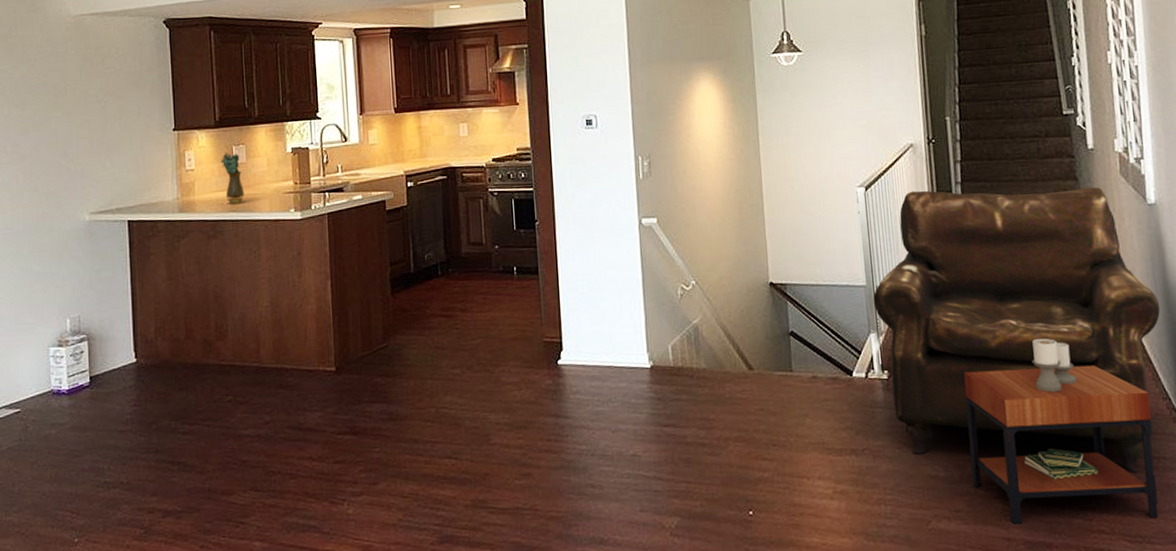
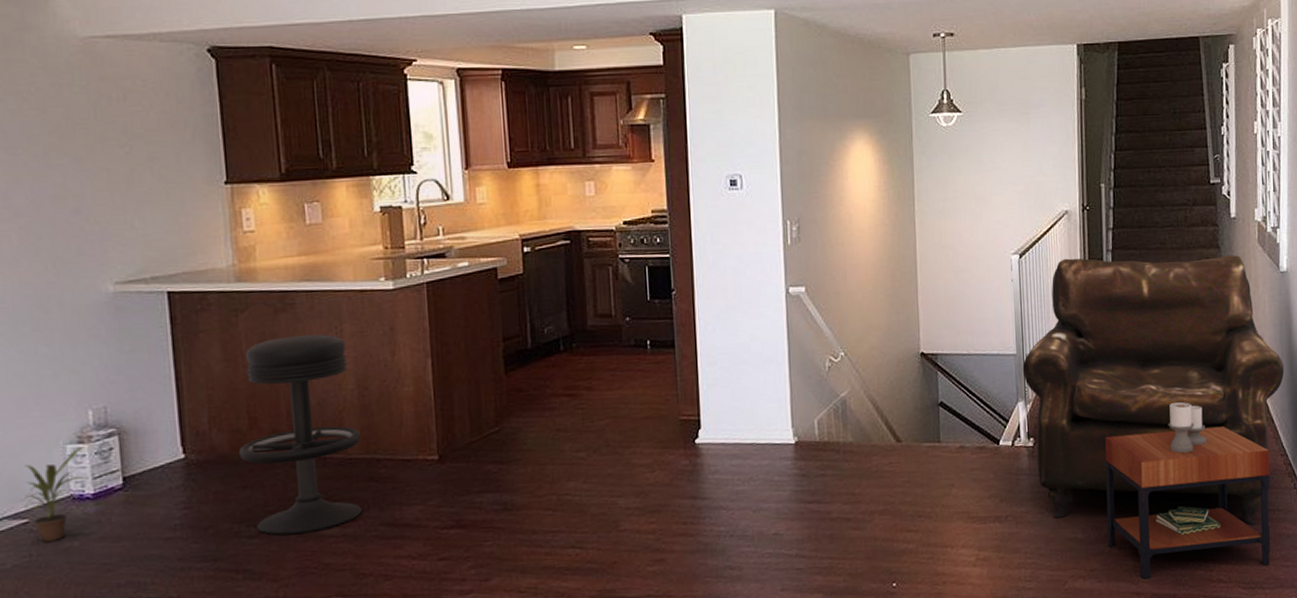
potted plant: none [15,349,66,430] -> present [21,447,90,543]
bar stool: none [178,258,273,433] -> present [240,334,362,535]
vase: present [221,151,245,205] -> none [290,209,322,273]

